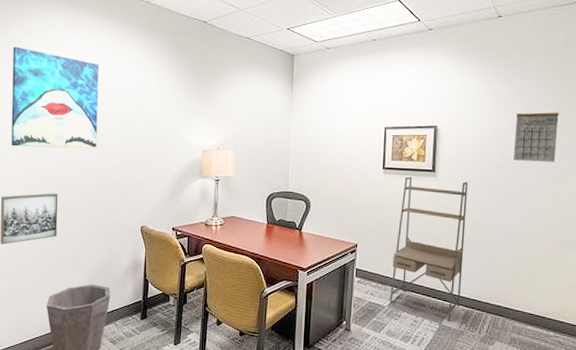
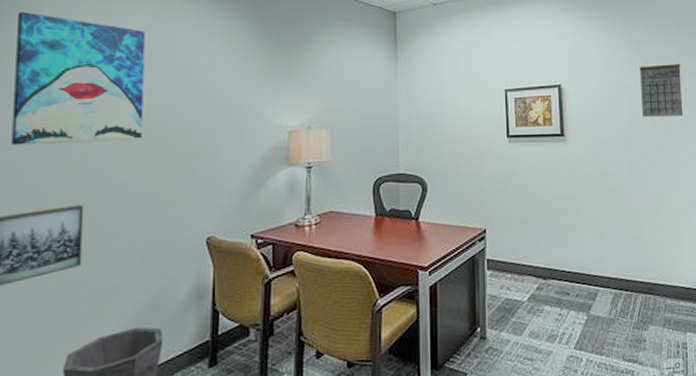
shelving unit: present [389,177,468,321] -> none [528,144,606,309]

